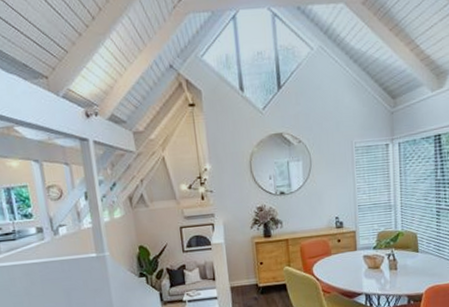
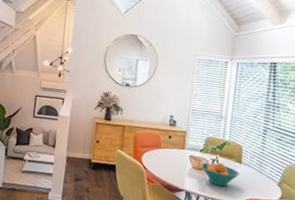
fruit bowl: none [376,255,419,281] -> present [200,162,240,187]

